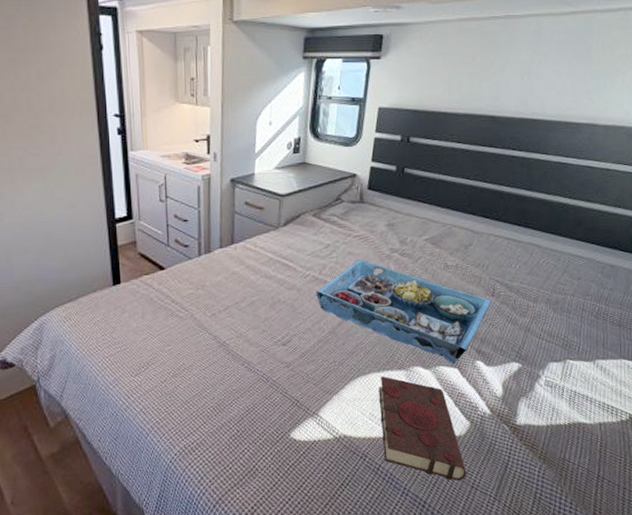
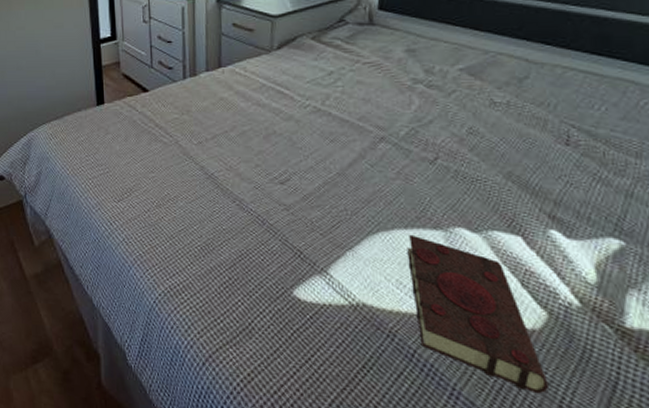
serving tray: present [315,258,491,365] -> none [318,89,566,231]

